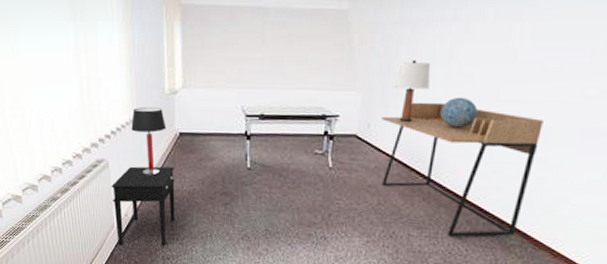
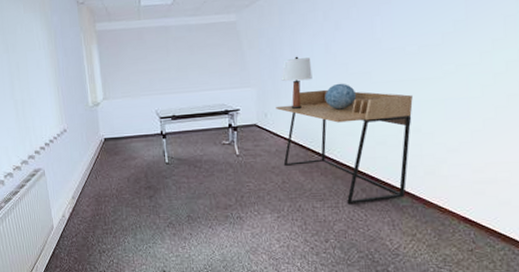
side table: present [111,166,175,246] -> none [49,169,107,245]
table lamp: present [131,106,166,175] -> none [62,118,93,179]

